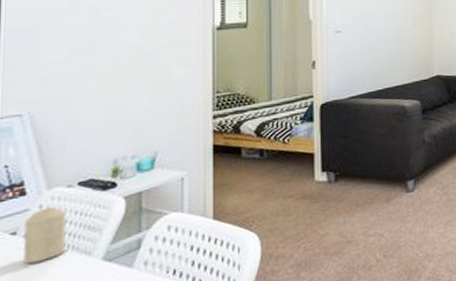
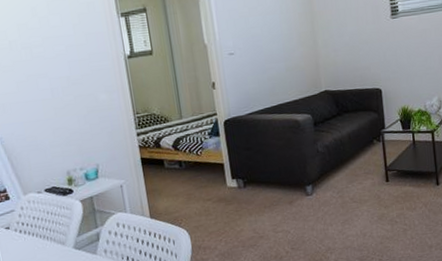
candle: present [24,207,66,264] -> none [13,208,46,250]

